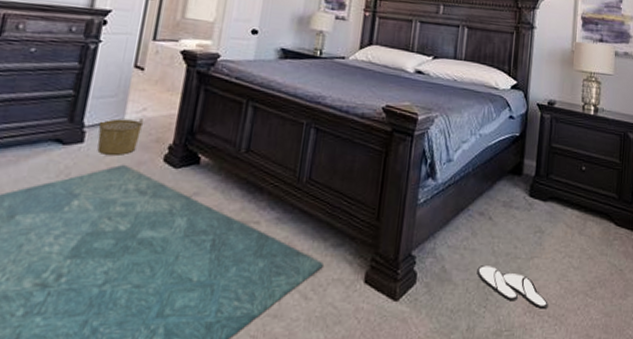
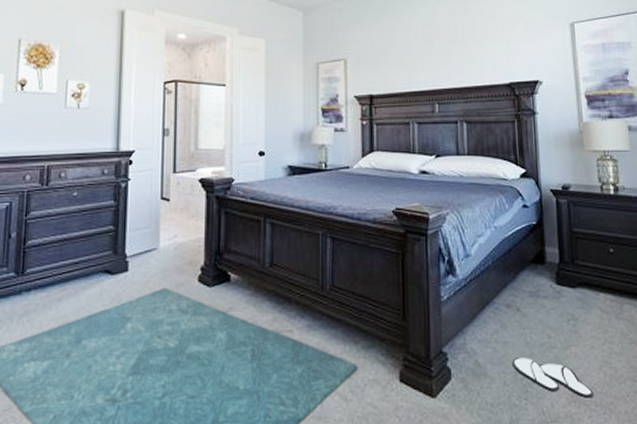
basket: present [97,119,144,155] -> none [138,245,177,280]

